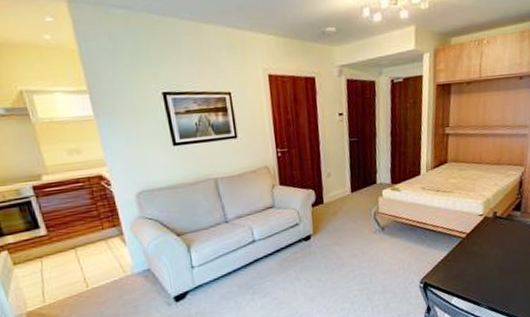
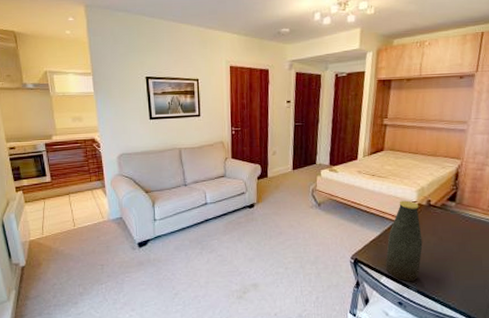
bottle: none [455,214,491,299] -> present [386,200,423,281]

